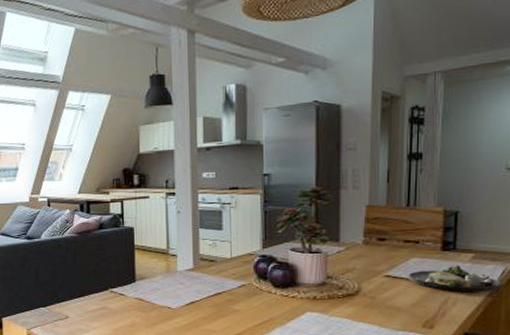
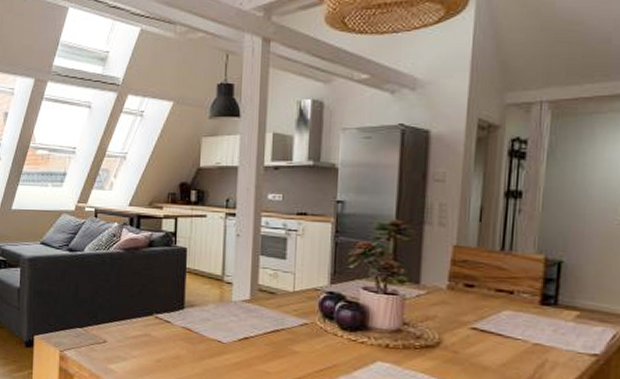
dinner plate: present [407,264,501,292] -> none [497,323,611,358]

